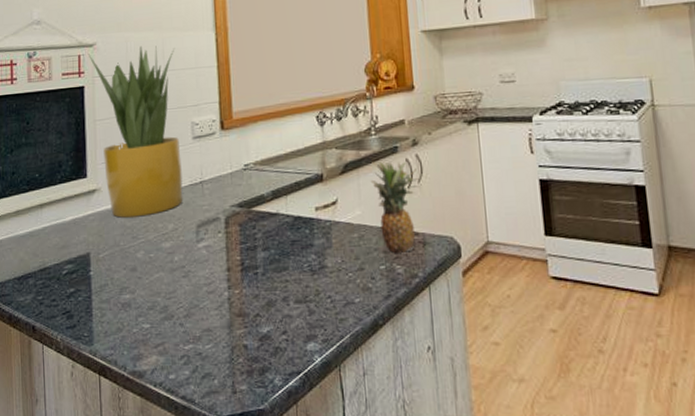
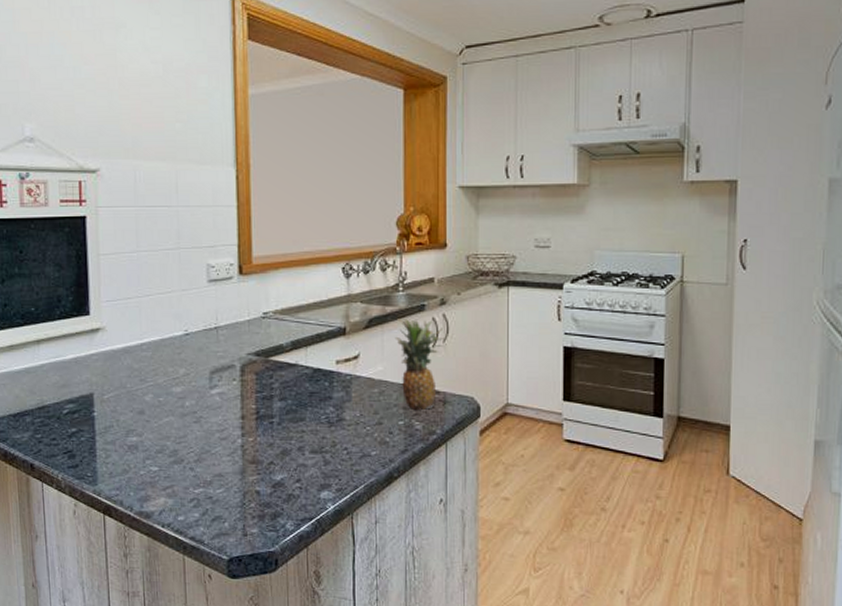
planter: present [87,46,183,218] -> none [89,177,196,359]

